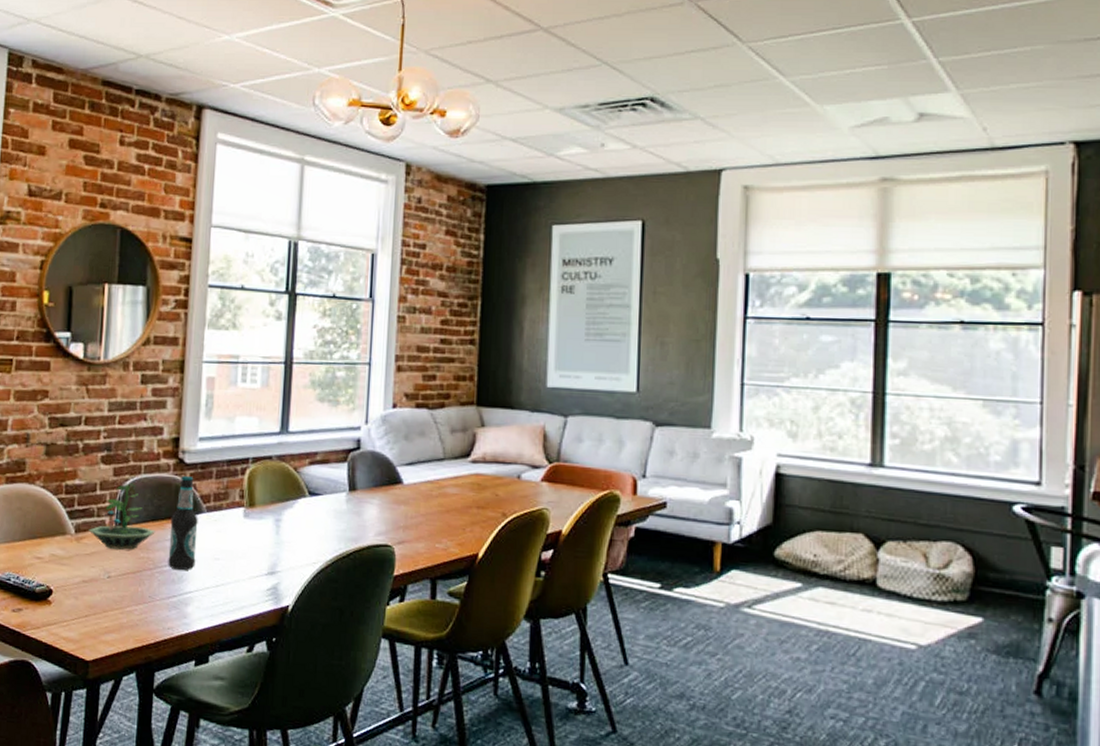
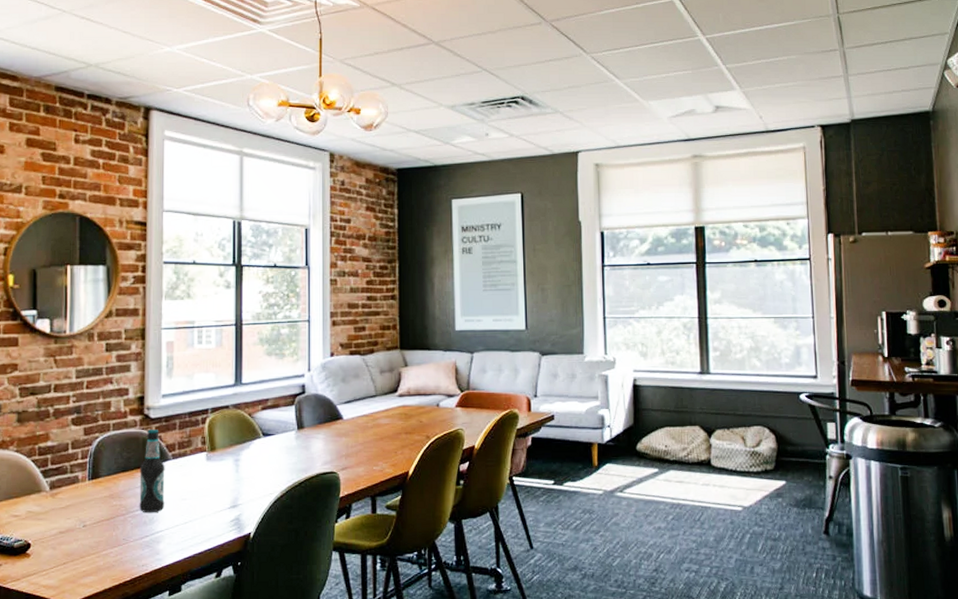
terrarium: present [88,483,156,550] -> none [63,440,126,500]

